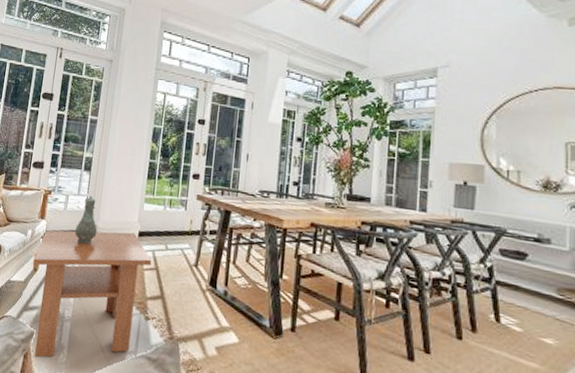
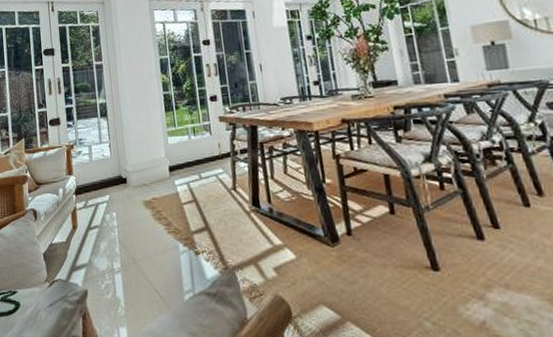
coffee table: present [33,230,152,358] -> none [70,169,189,316]
vase: present [75,195,97,244] -> none [105,140,128,191]

